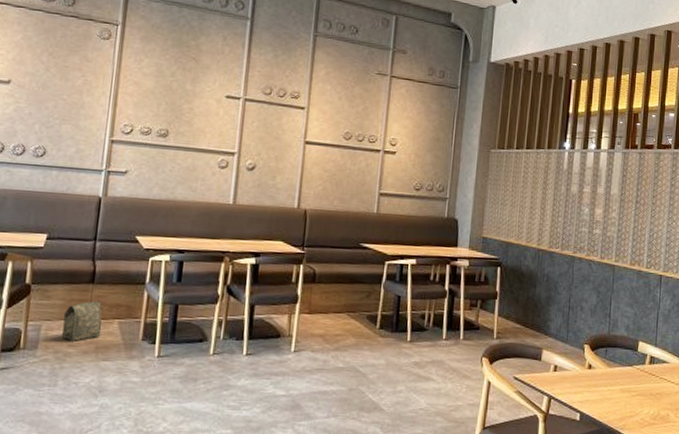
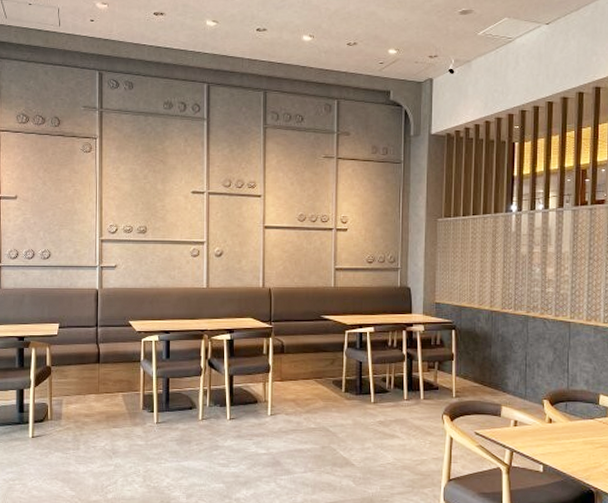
bag: present [62,301,102,341] -> none [78,378,110,412]

